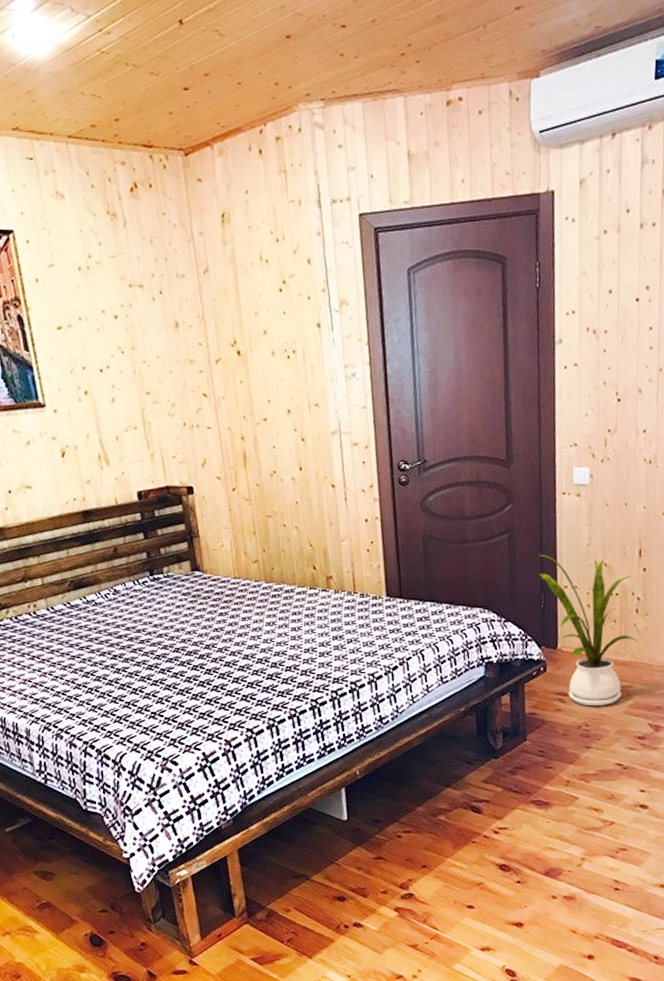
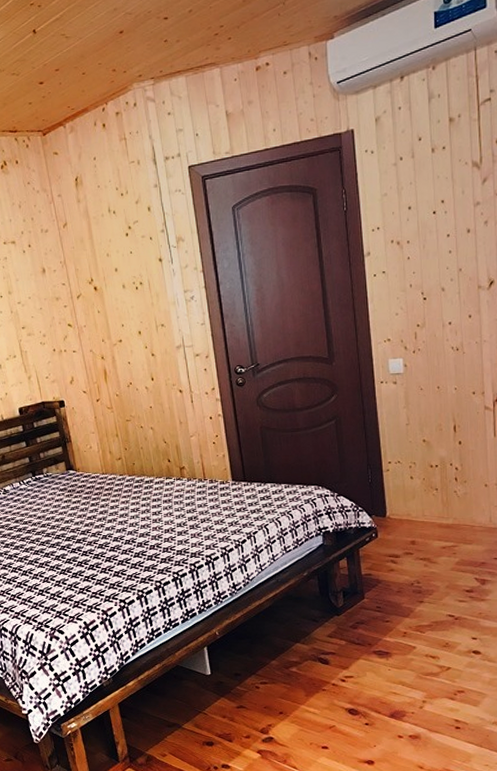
house plant: present [539,554,639,706] -> none [364,435,460,565]

